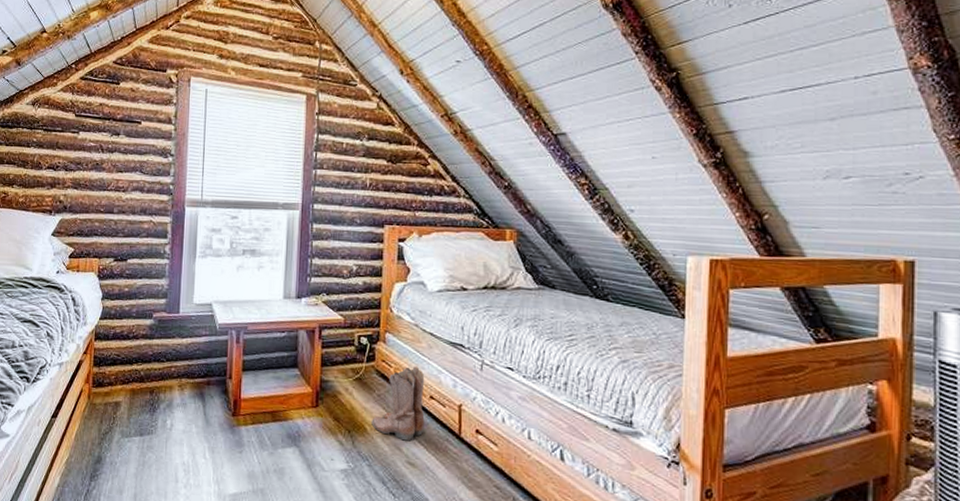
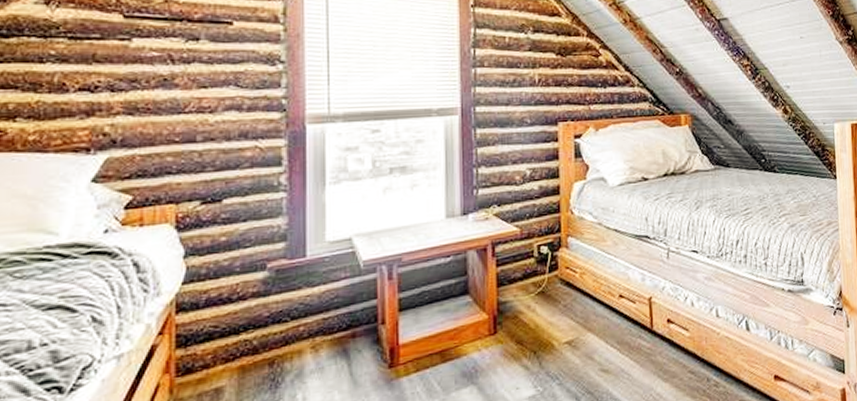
boots: present [371,366,425,441] -> none [559,266,616,348]

